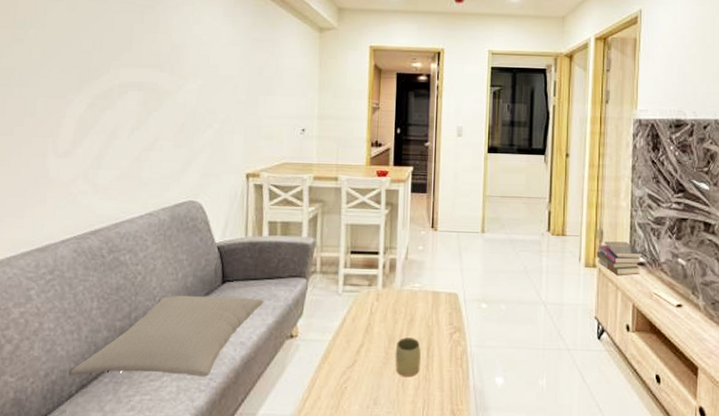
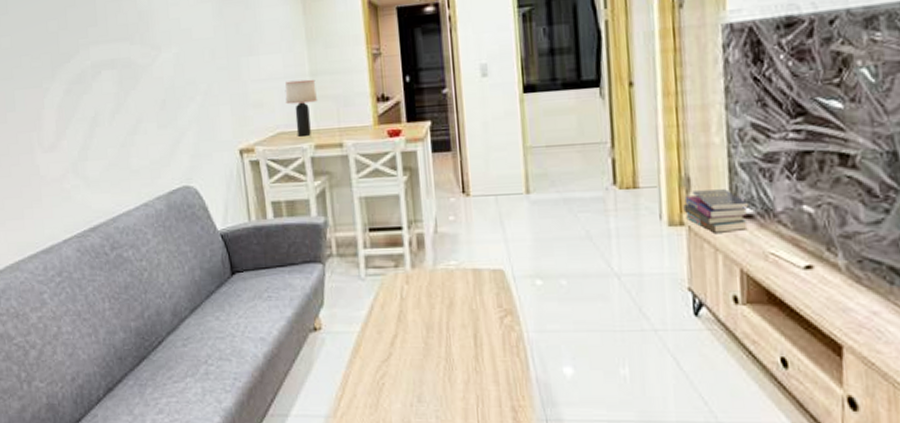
pillow: present [69,295,264,377] -> none [94,288,280,379]
table lamp: none [294,120,322,168] -> present [285,79,317,137]
mug: present [395,337,421,378] -> none [435,324,468,371]

